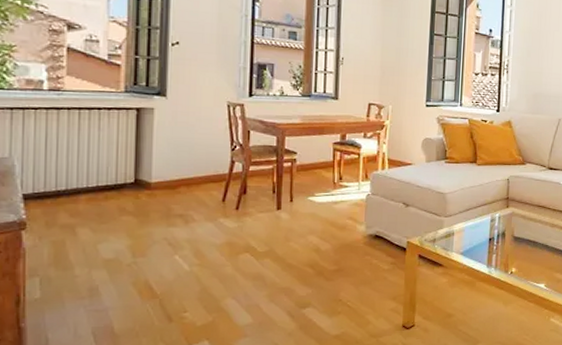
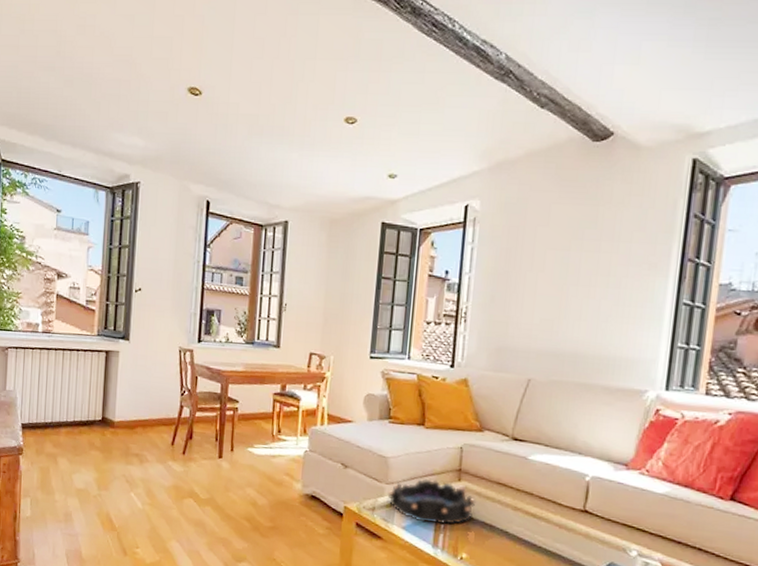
decorative bowl: none [446,208,522,247] -> present [387,478,476,525]

